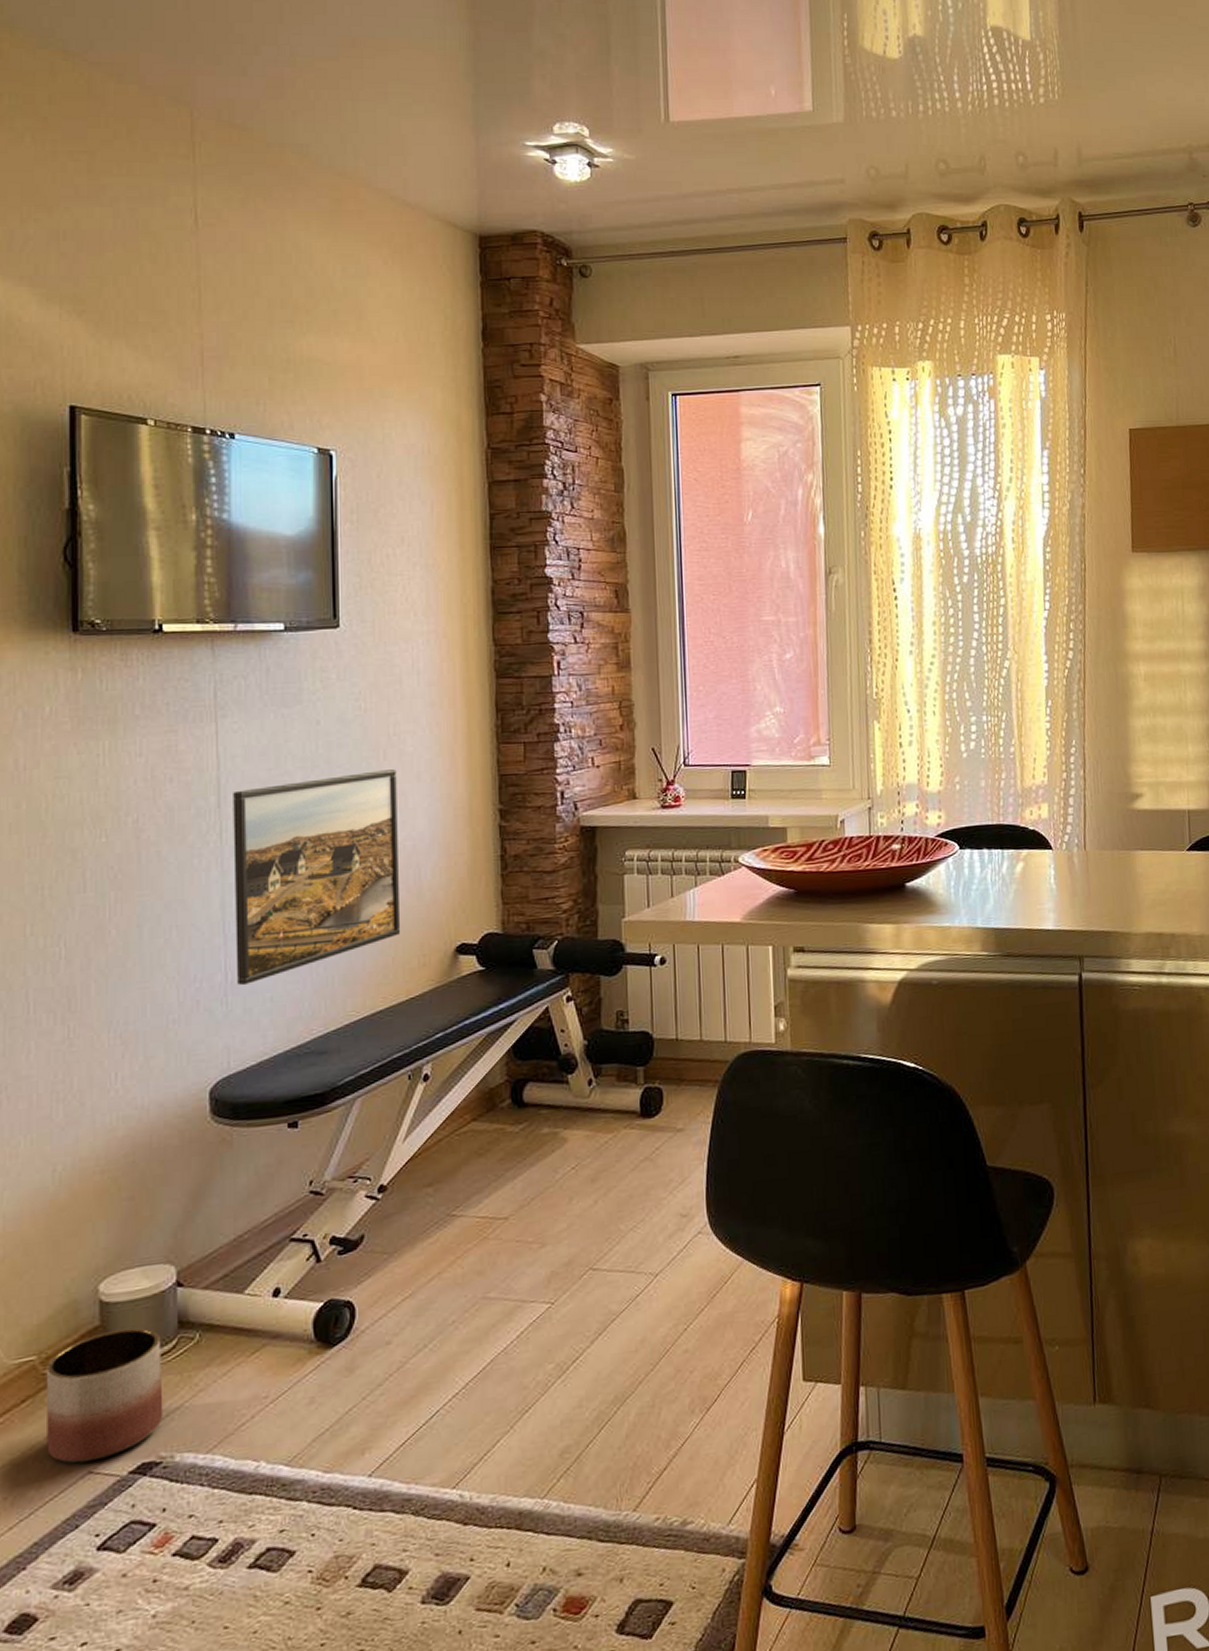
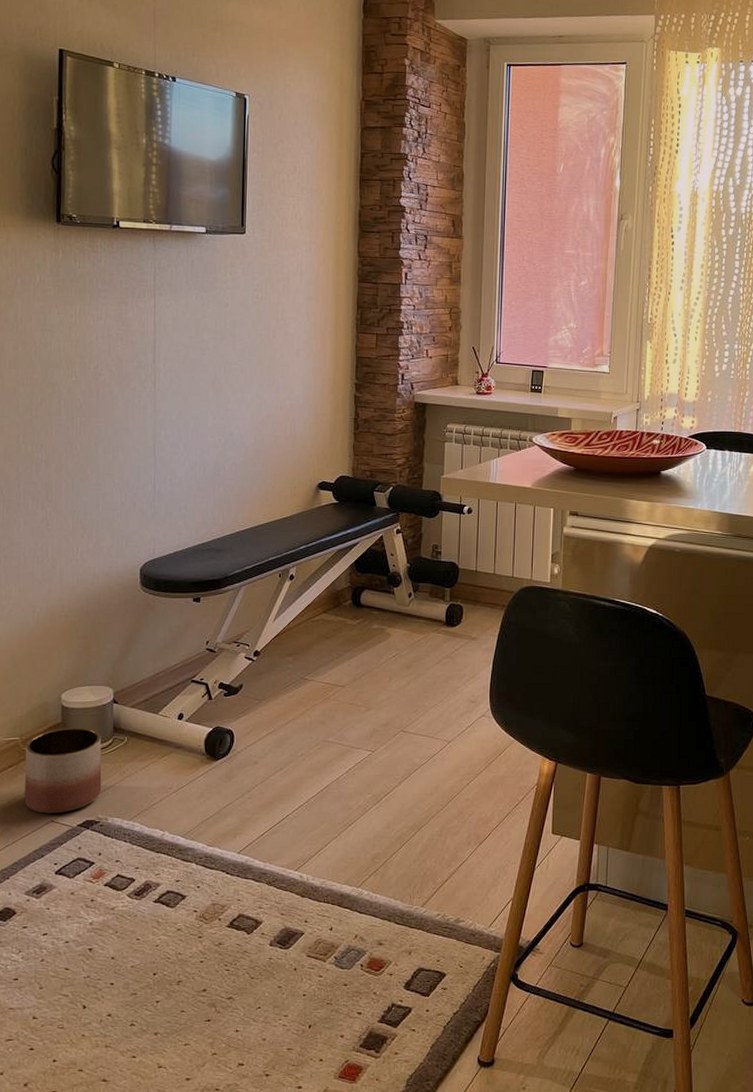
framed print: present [233,769,401,986] -> none [161,345,282,496]

